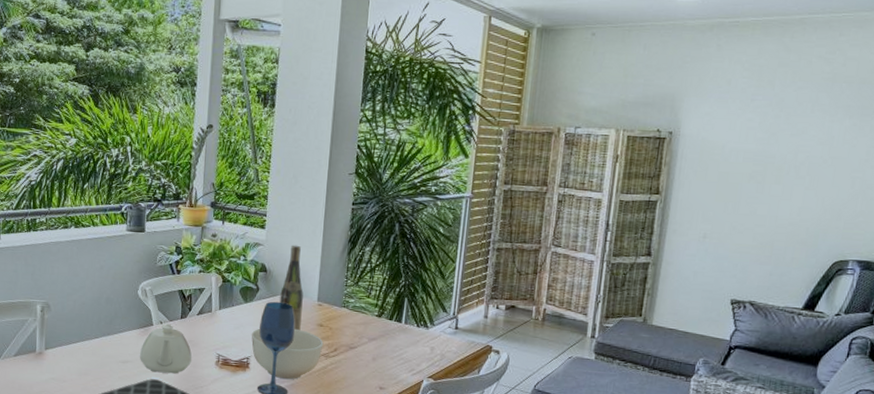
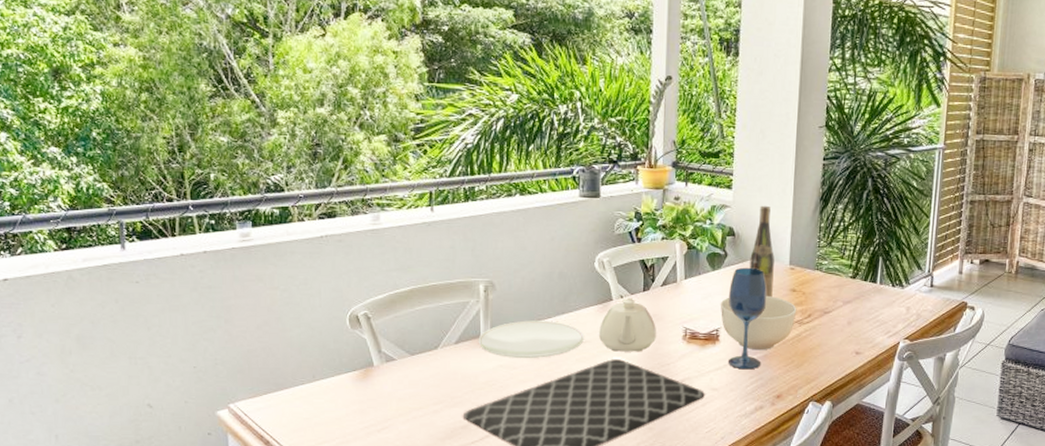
plate: none [34,339,127,374] -> present [478,320,585,359]

